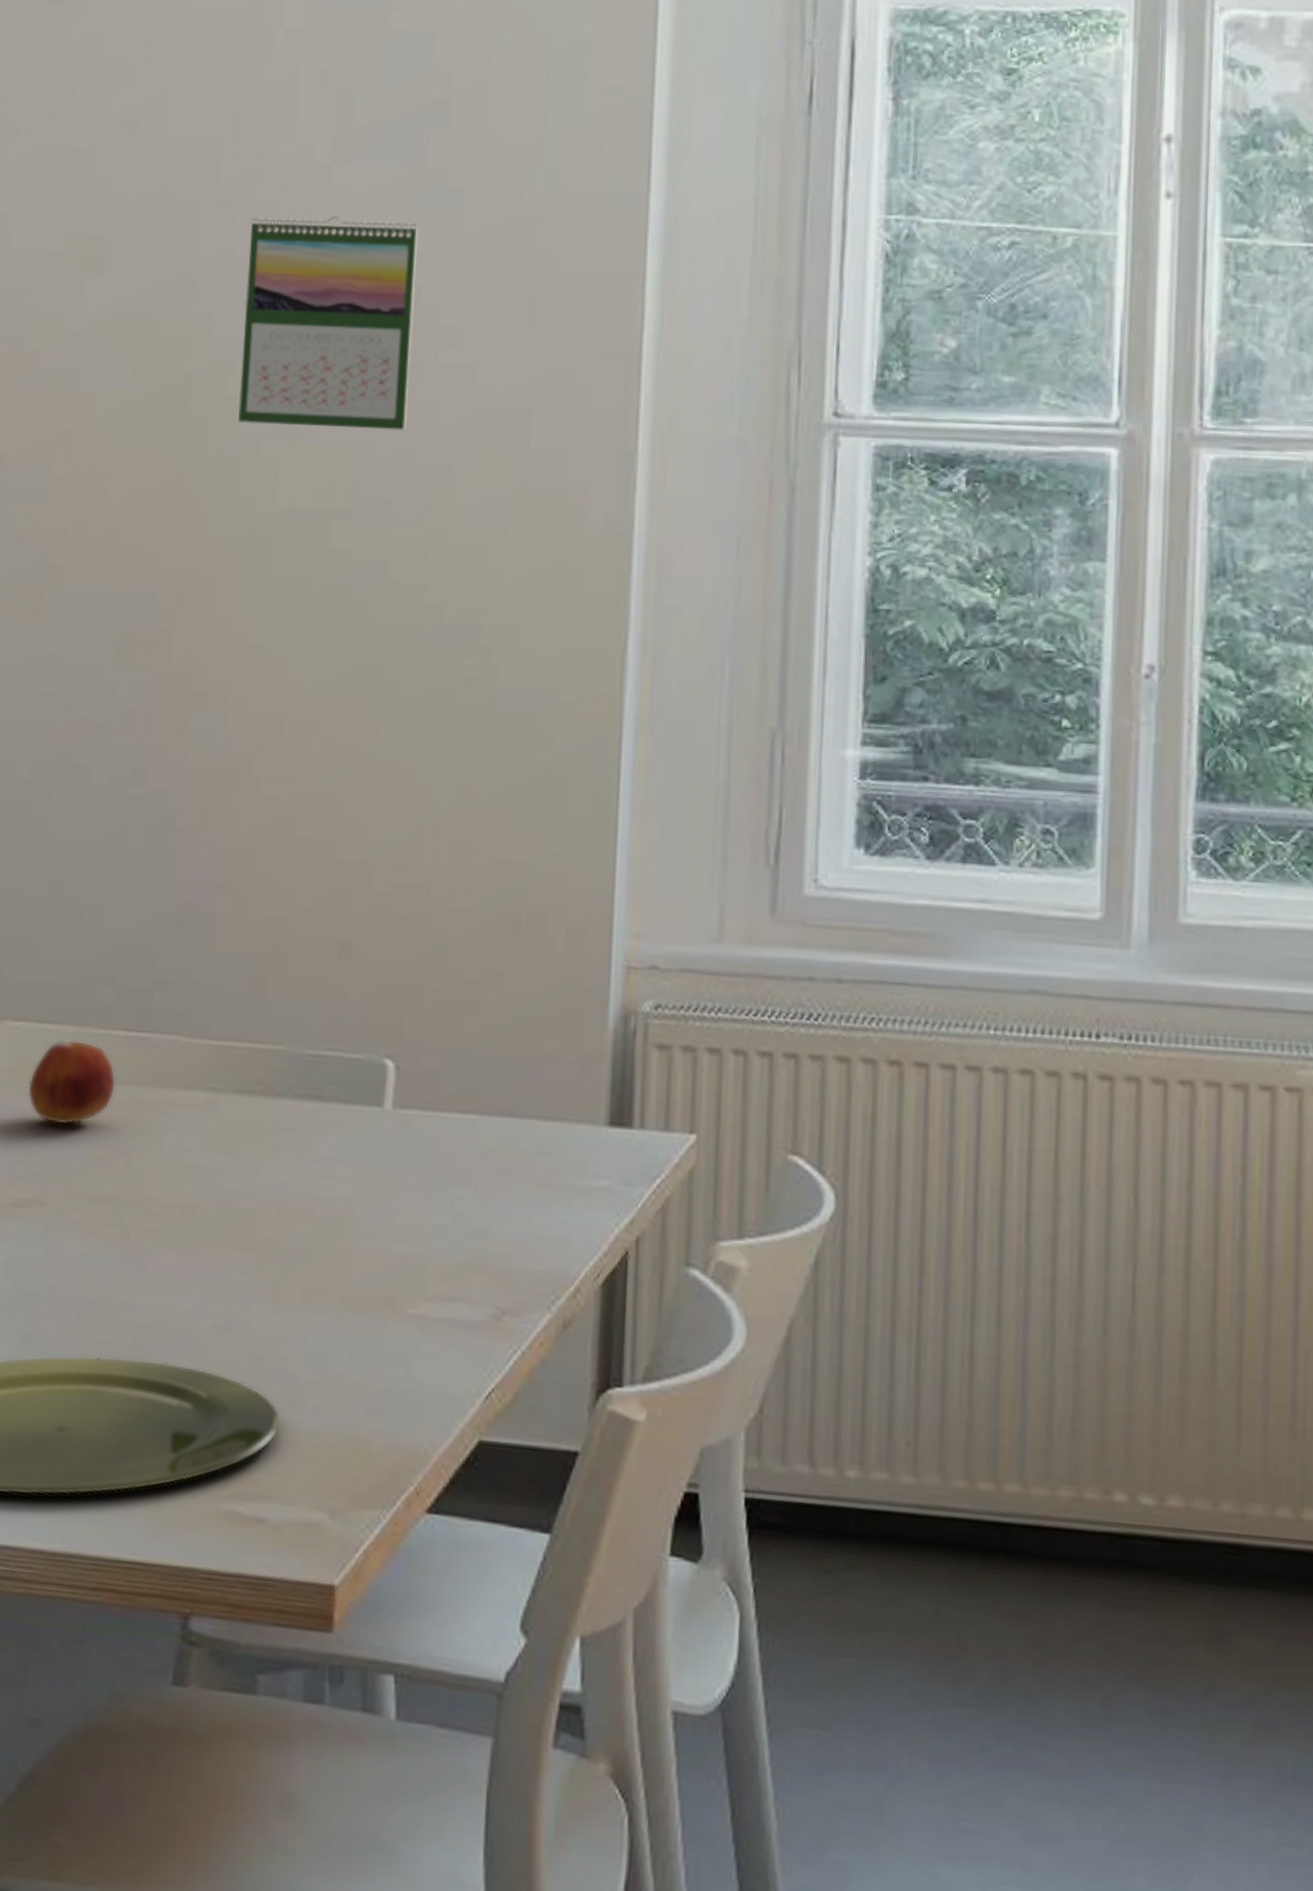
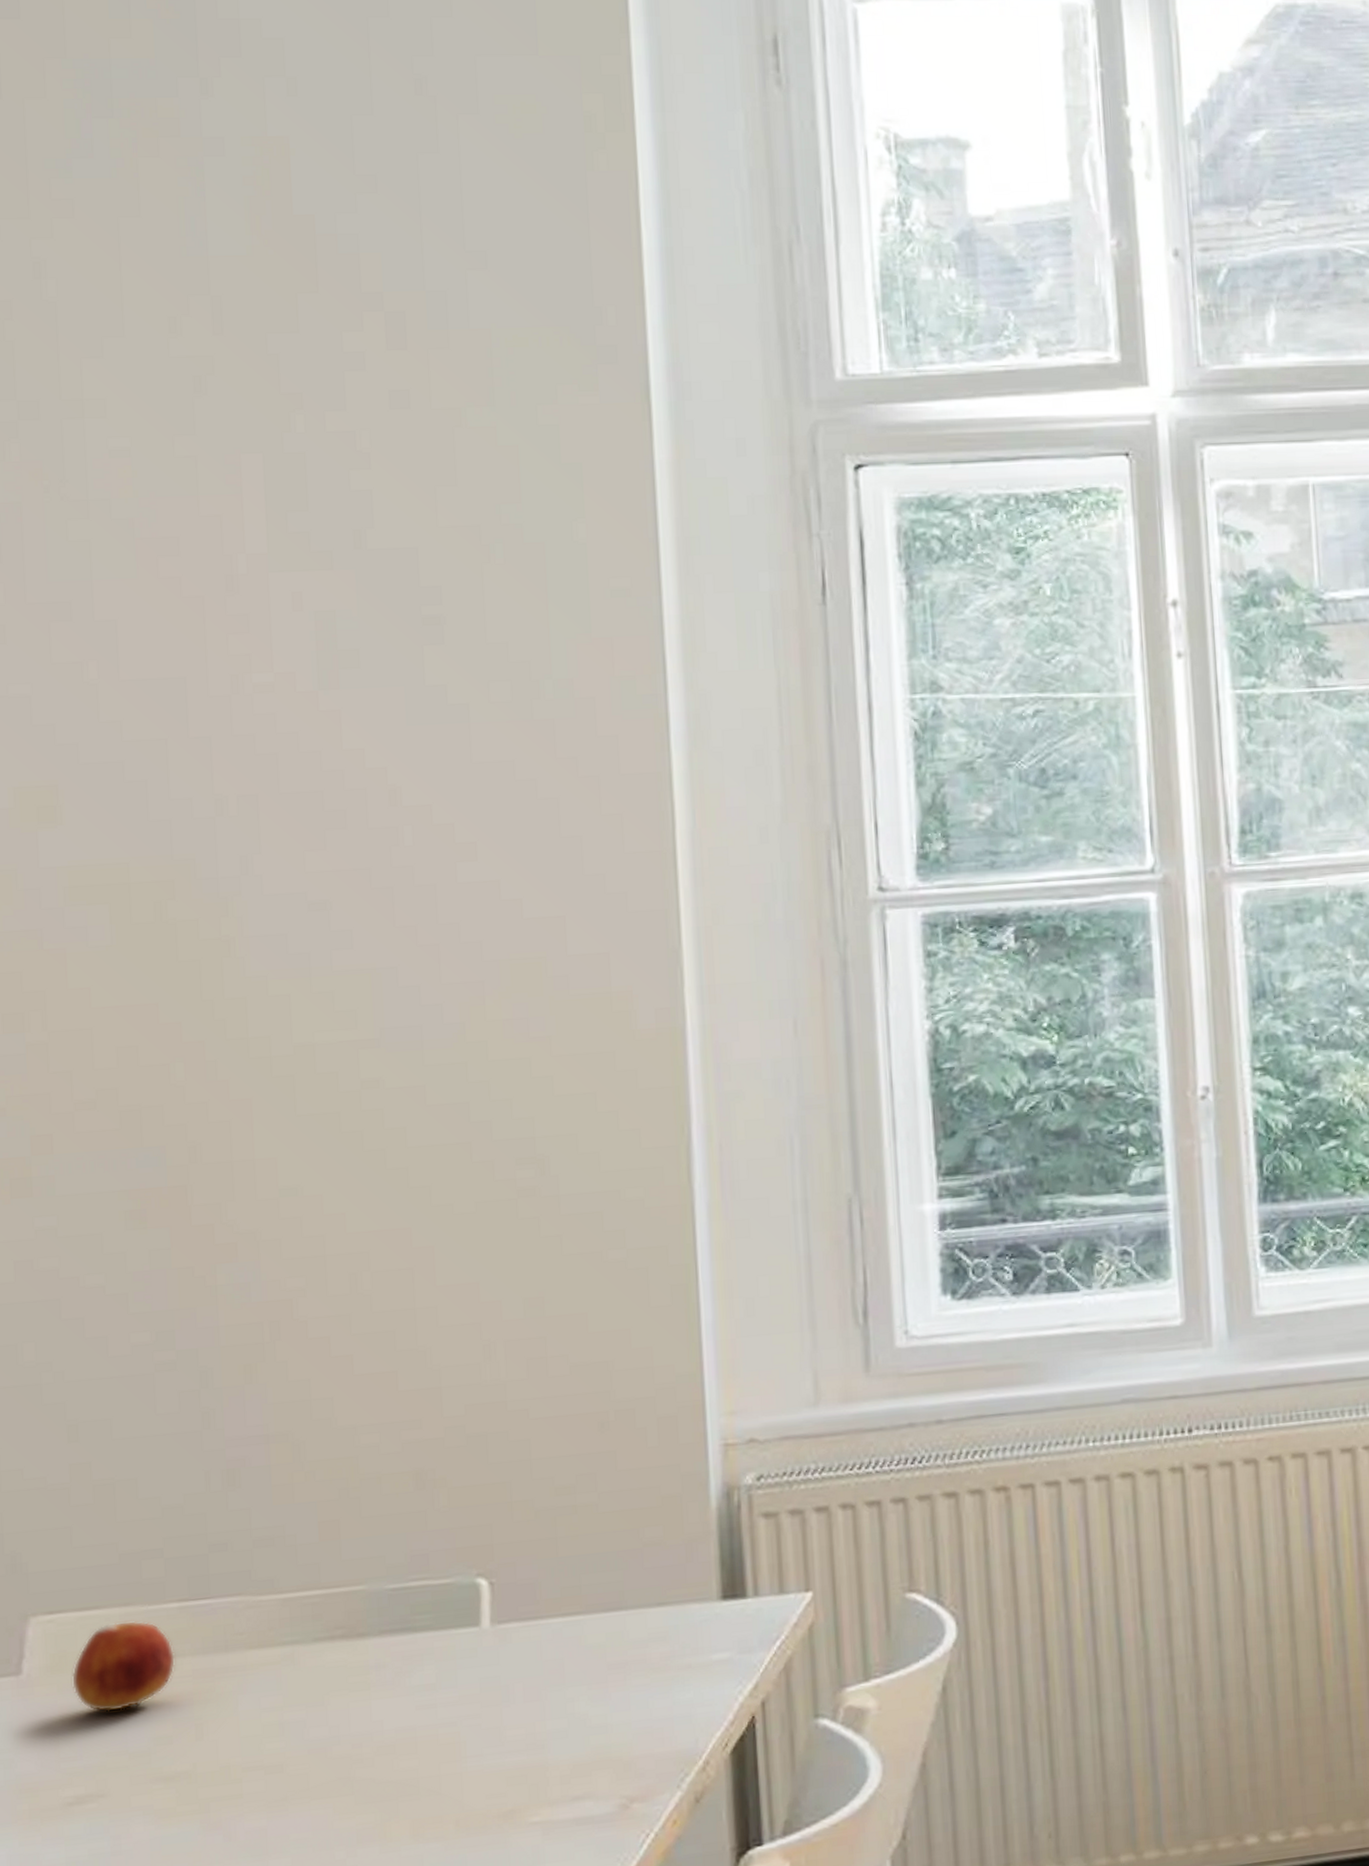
calendar: present [238,215,419,431] -> none [231,741,431,963]

